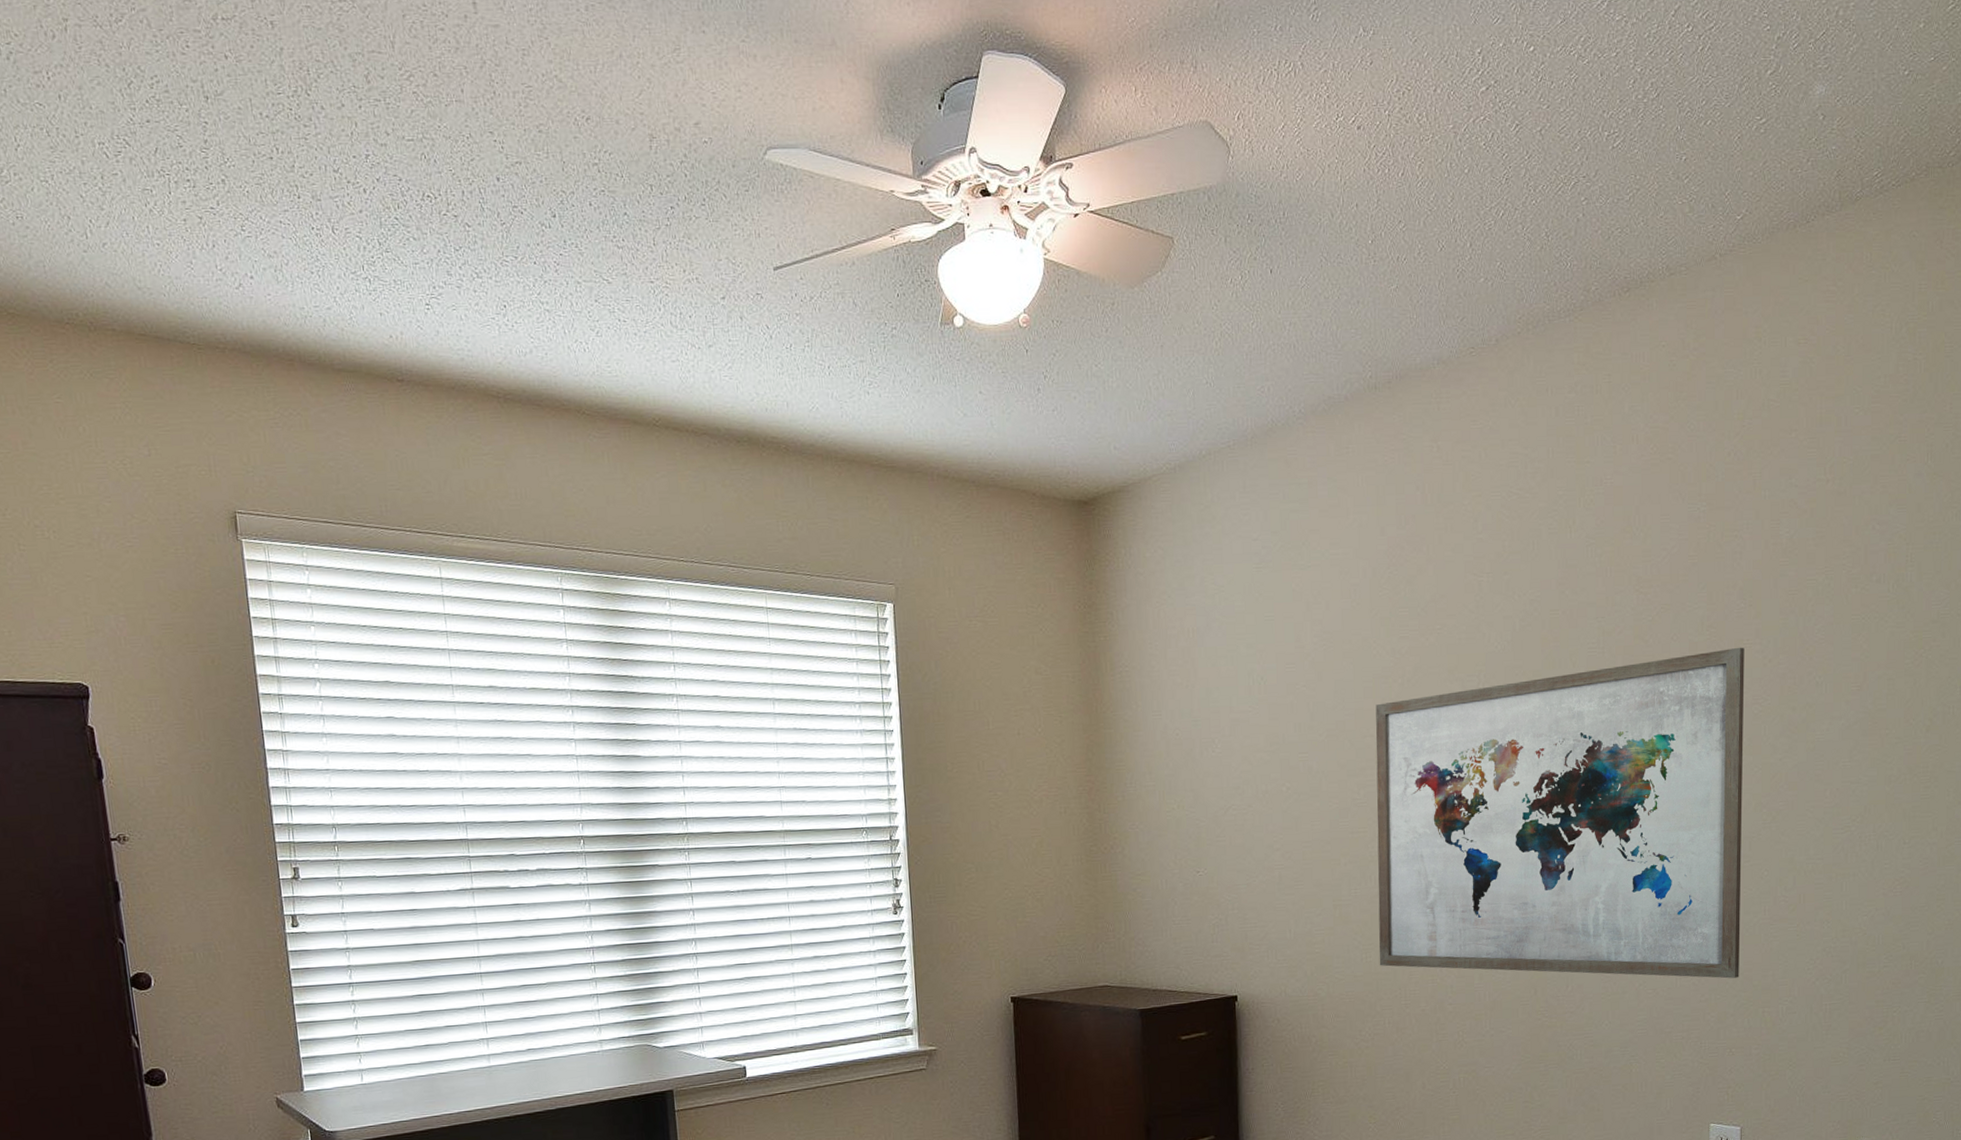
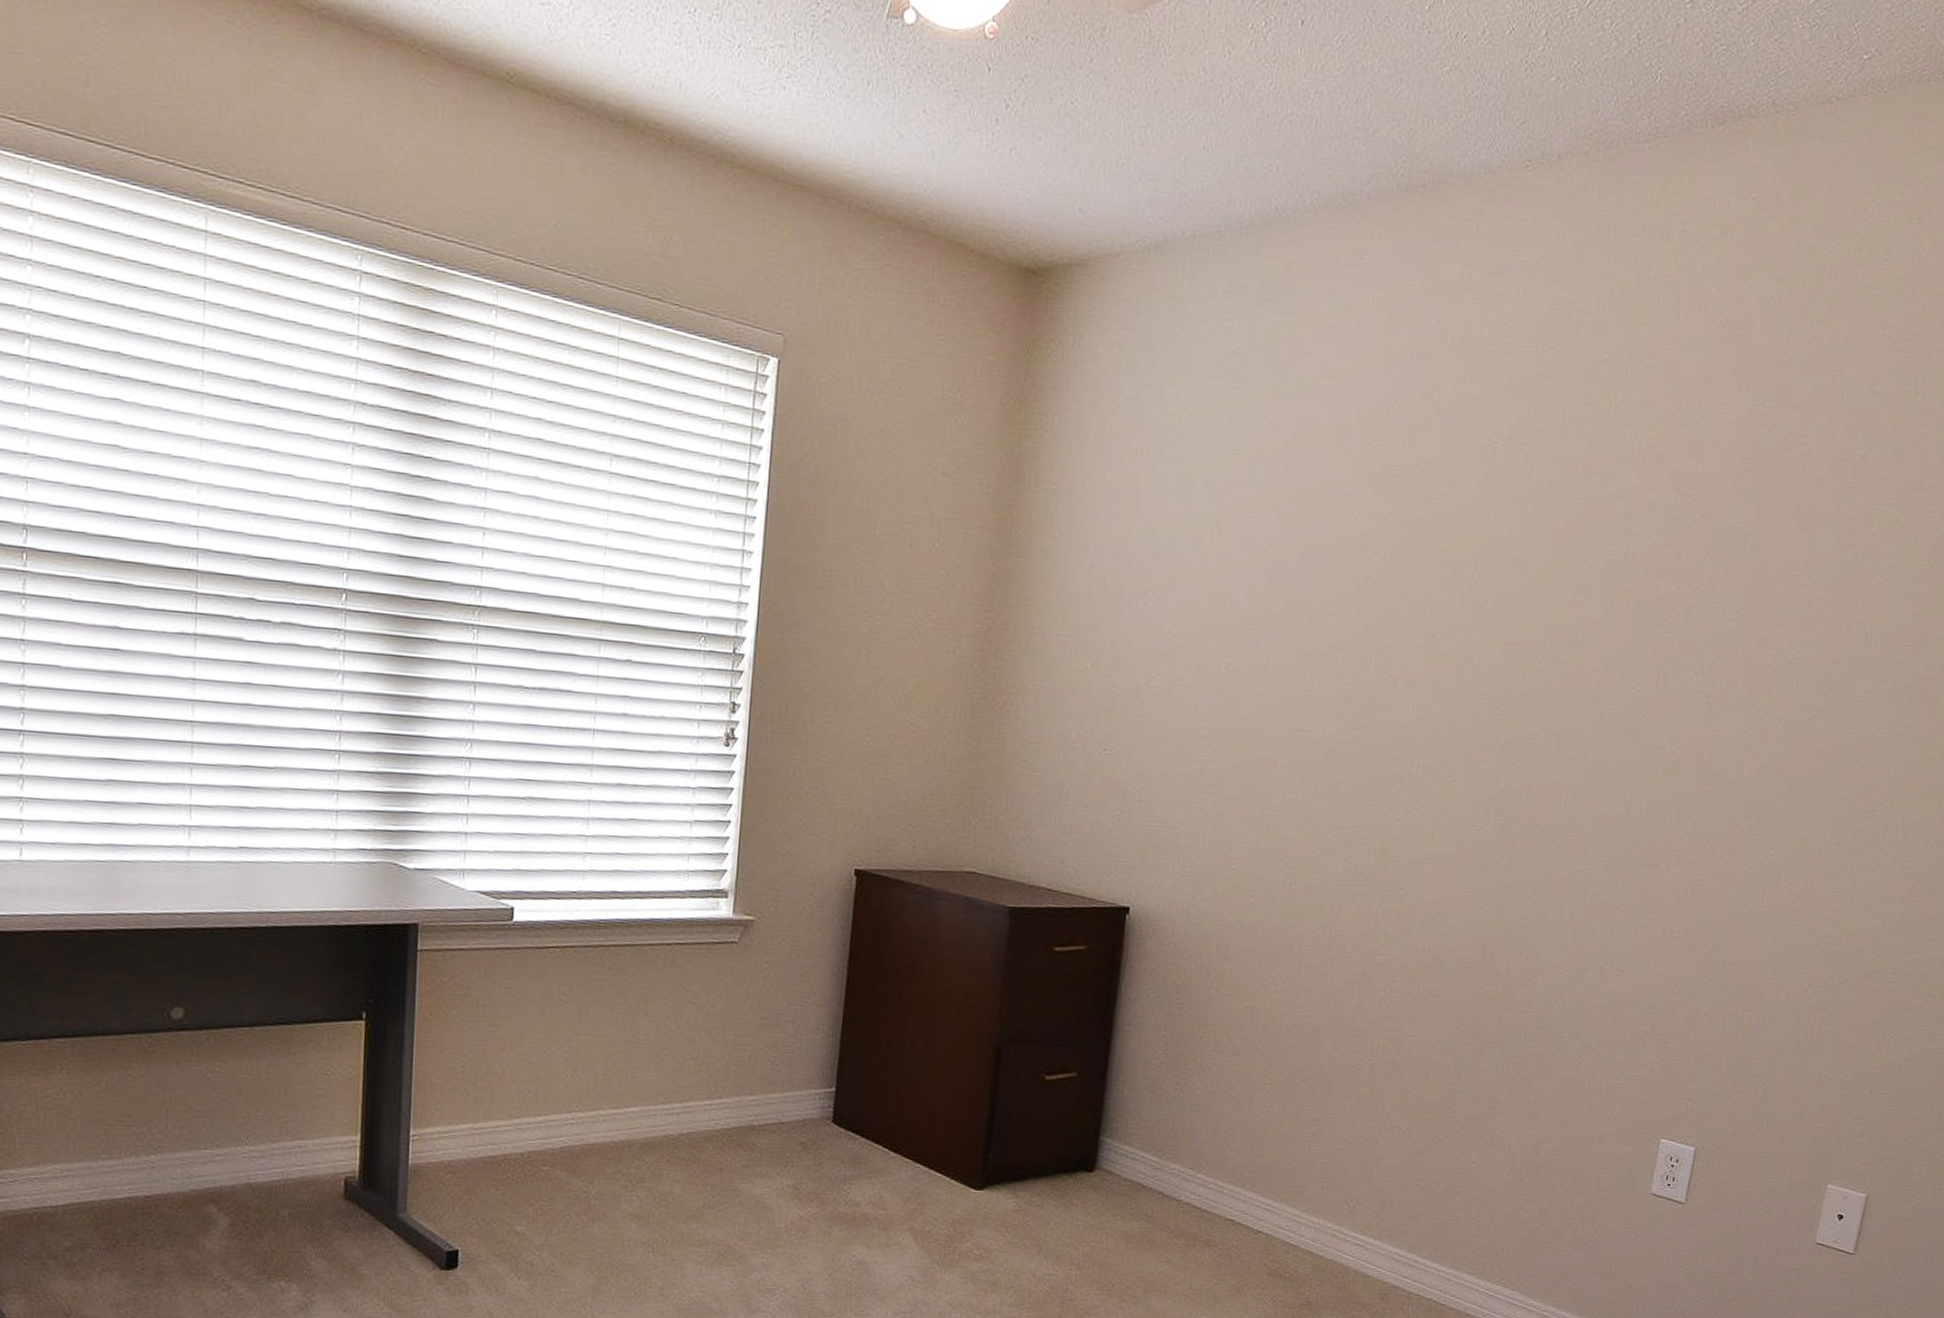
wall art: present [1376,647,1745,979] -> none [1304,577,1790,971]

